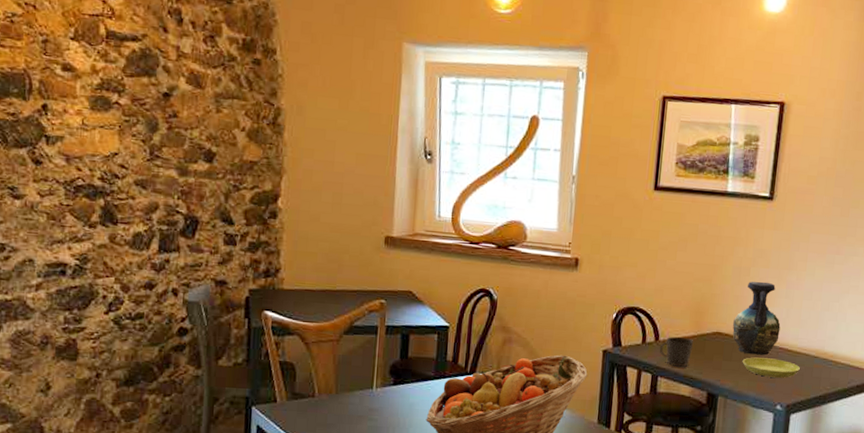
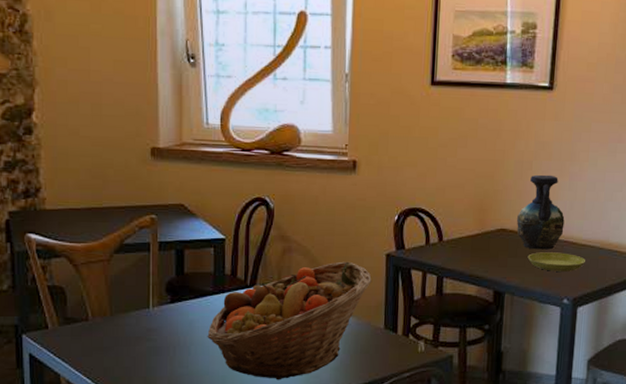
cup: present [659,336,693,368] -> none [443,235,478,267]

